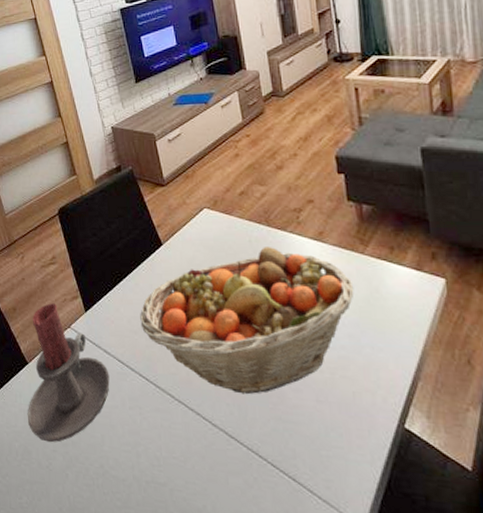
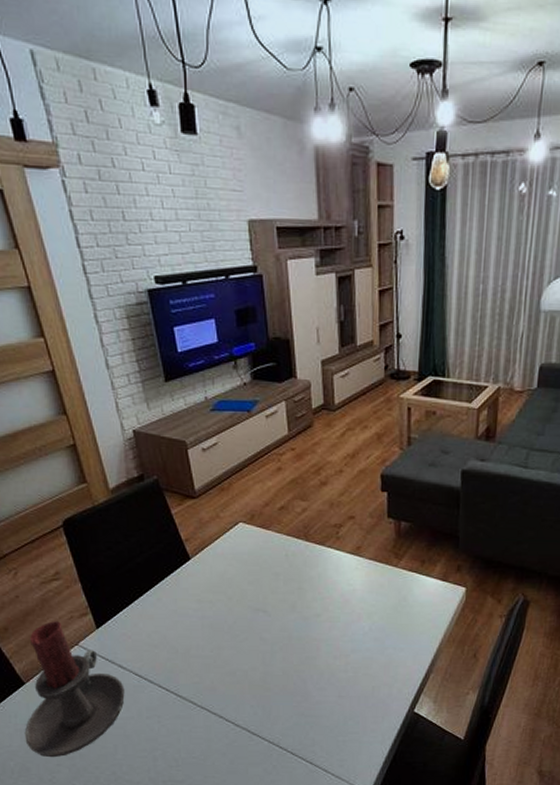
fruit basket: present [140,247,354,395] -> none [162,561,384,696]

